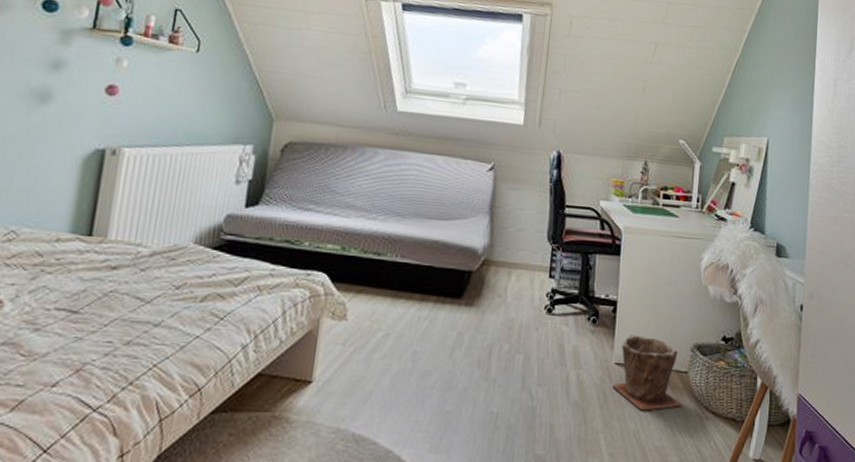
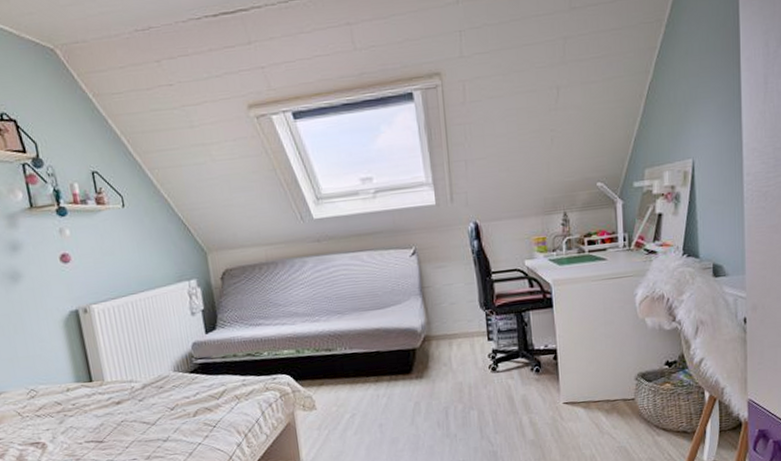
plant pot: present [612,335,682,411] -> none [564,374,632,439]

